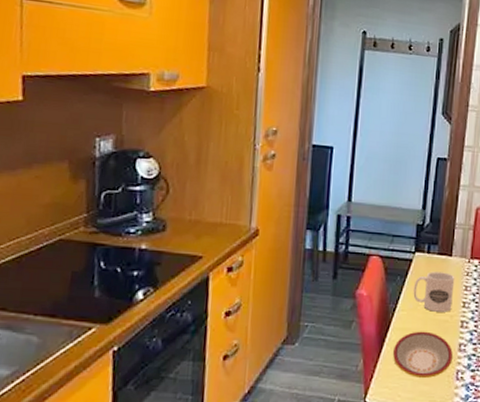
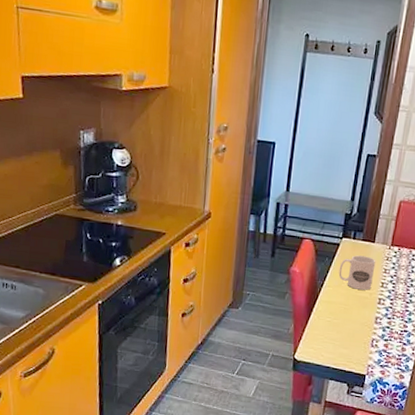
plate: present [393,331,453,378] -> none [319,304,370,343]

